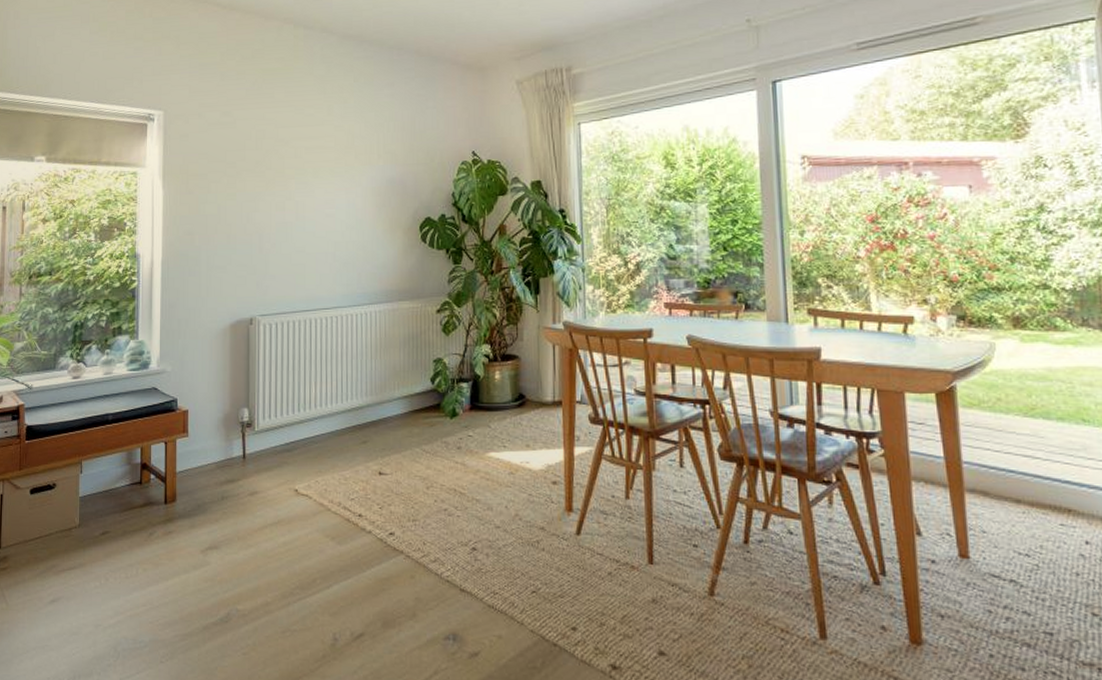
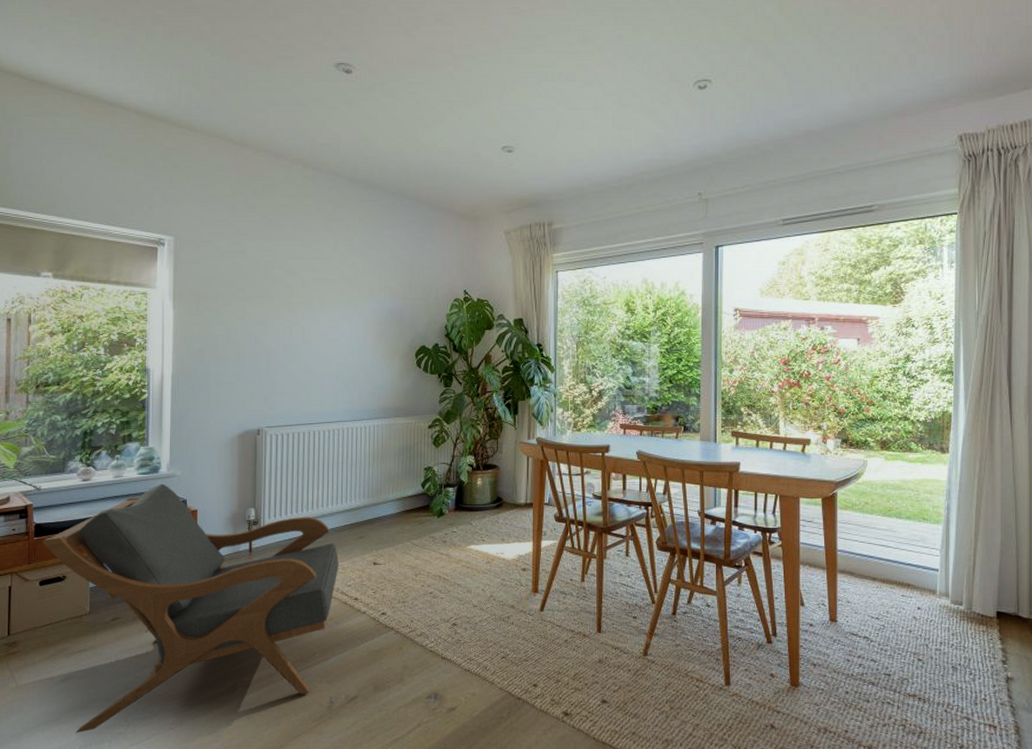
armchair: none [32,380,340,664] -> present [41,483,339,734]

